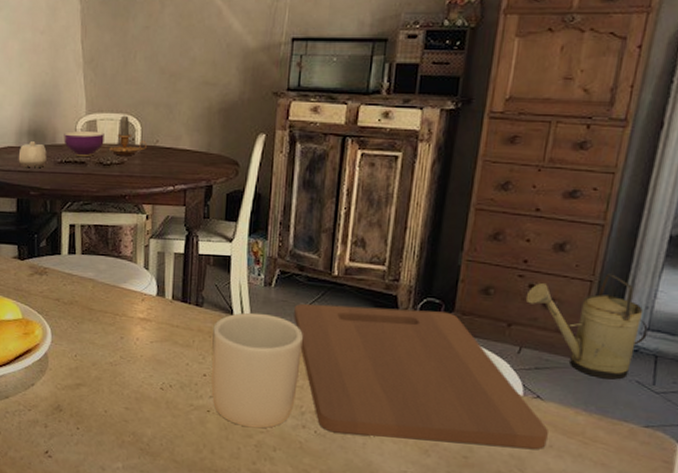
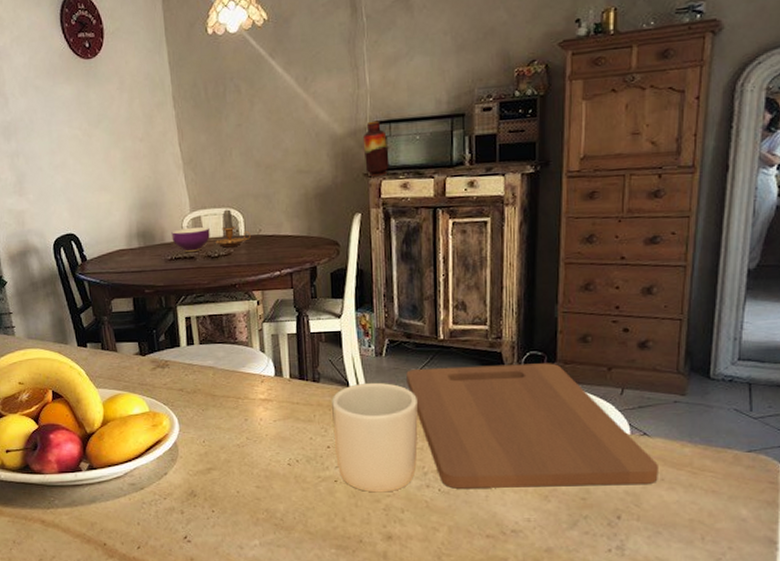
sugar bowl: present [18,141,48,169] -> none [130,242,159,268]
vase: none [275,37,302,97] -> present [362,120,390,177]
watering can: present [525,274,648,380] -> none [621,311,739,410]

